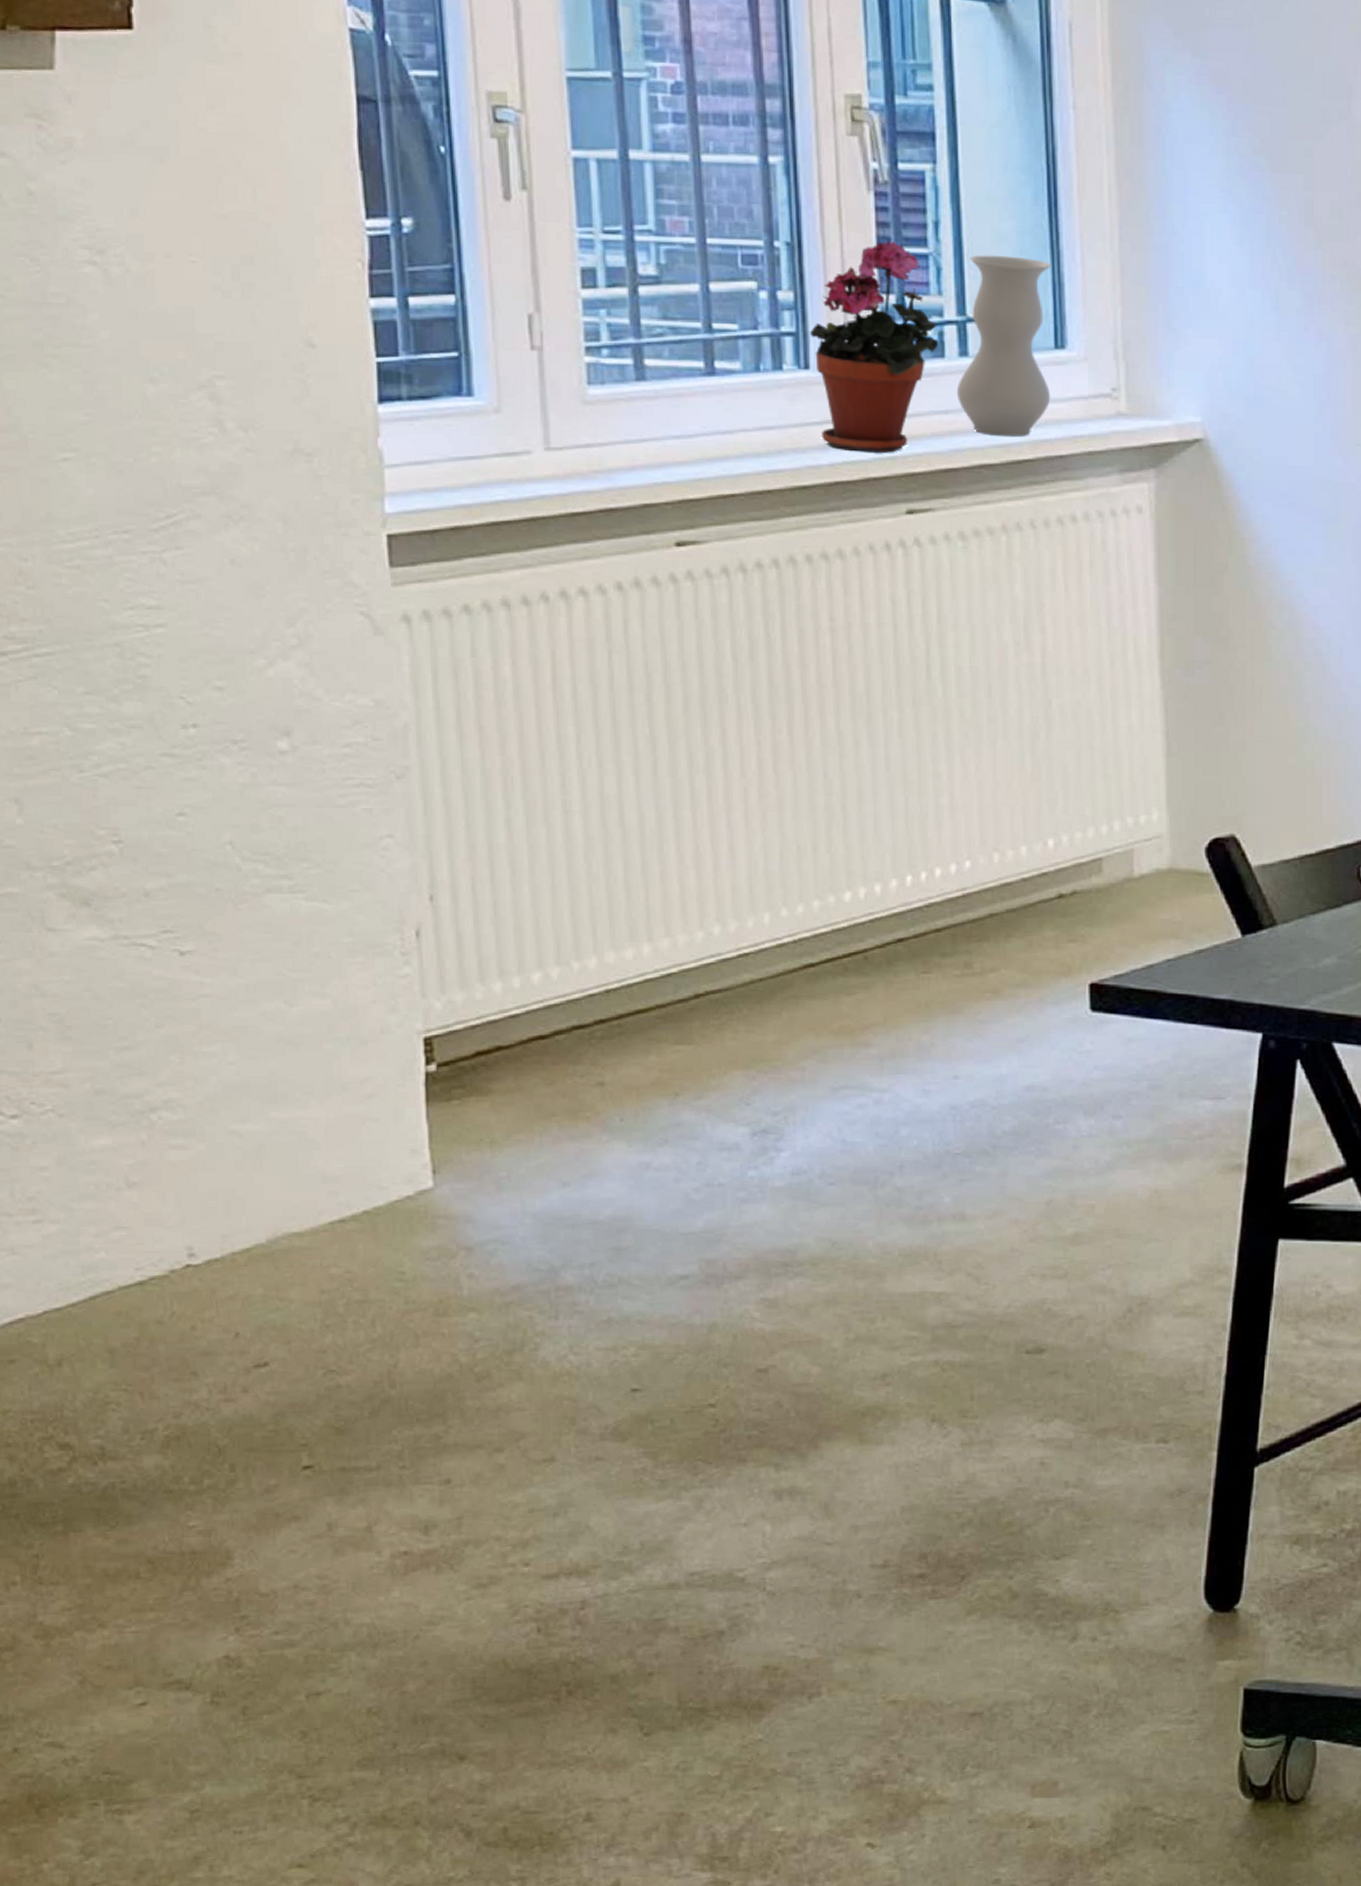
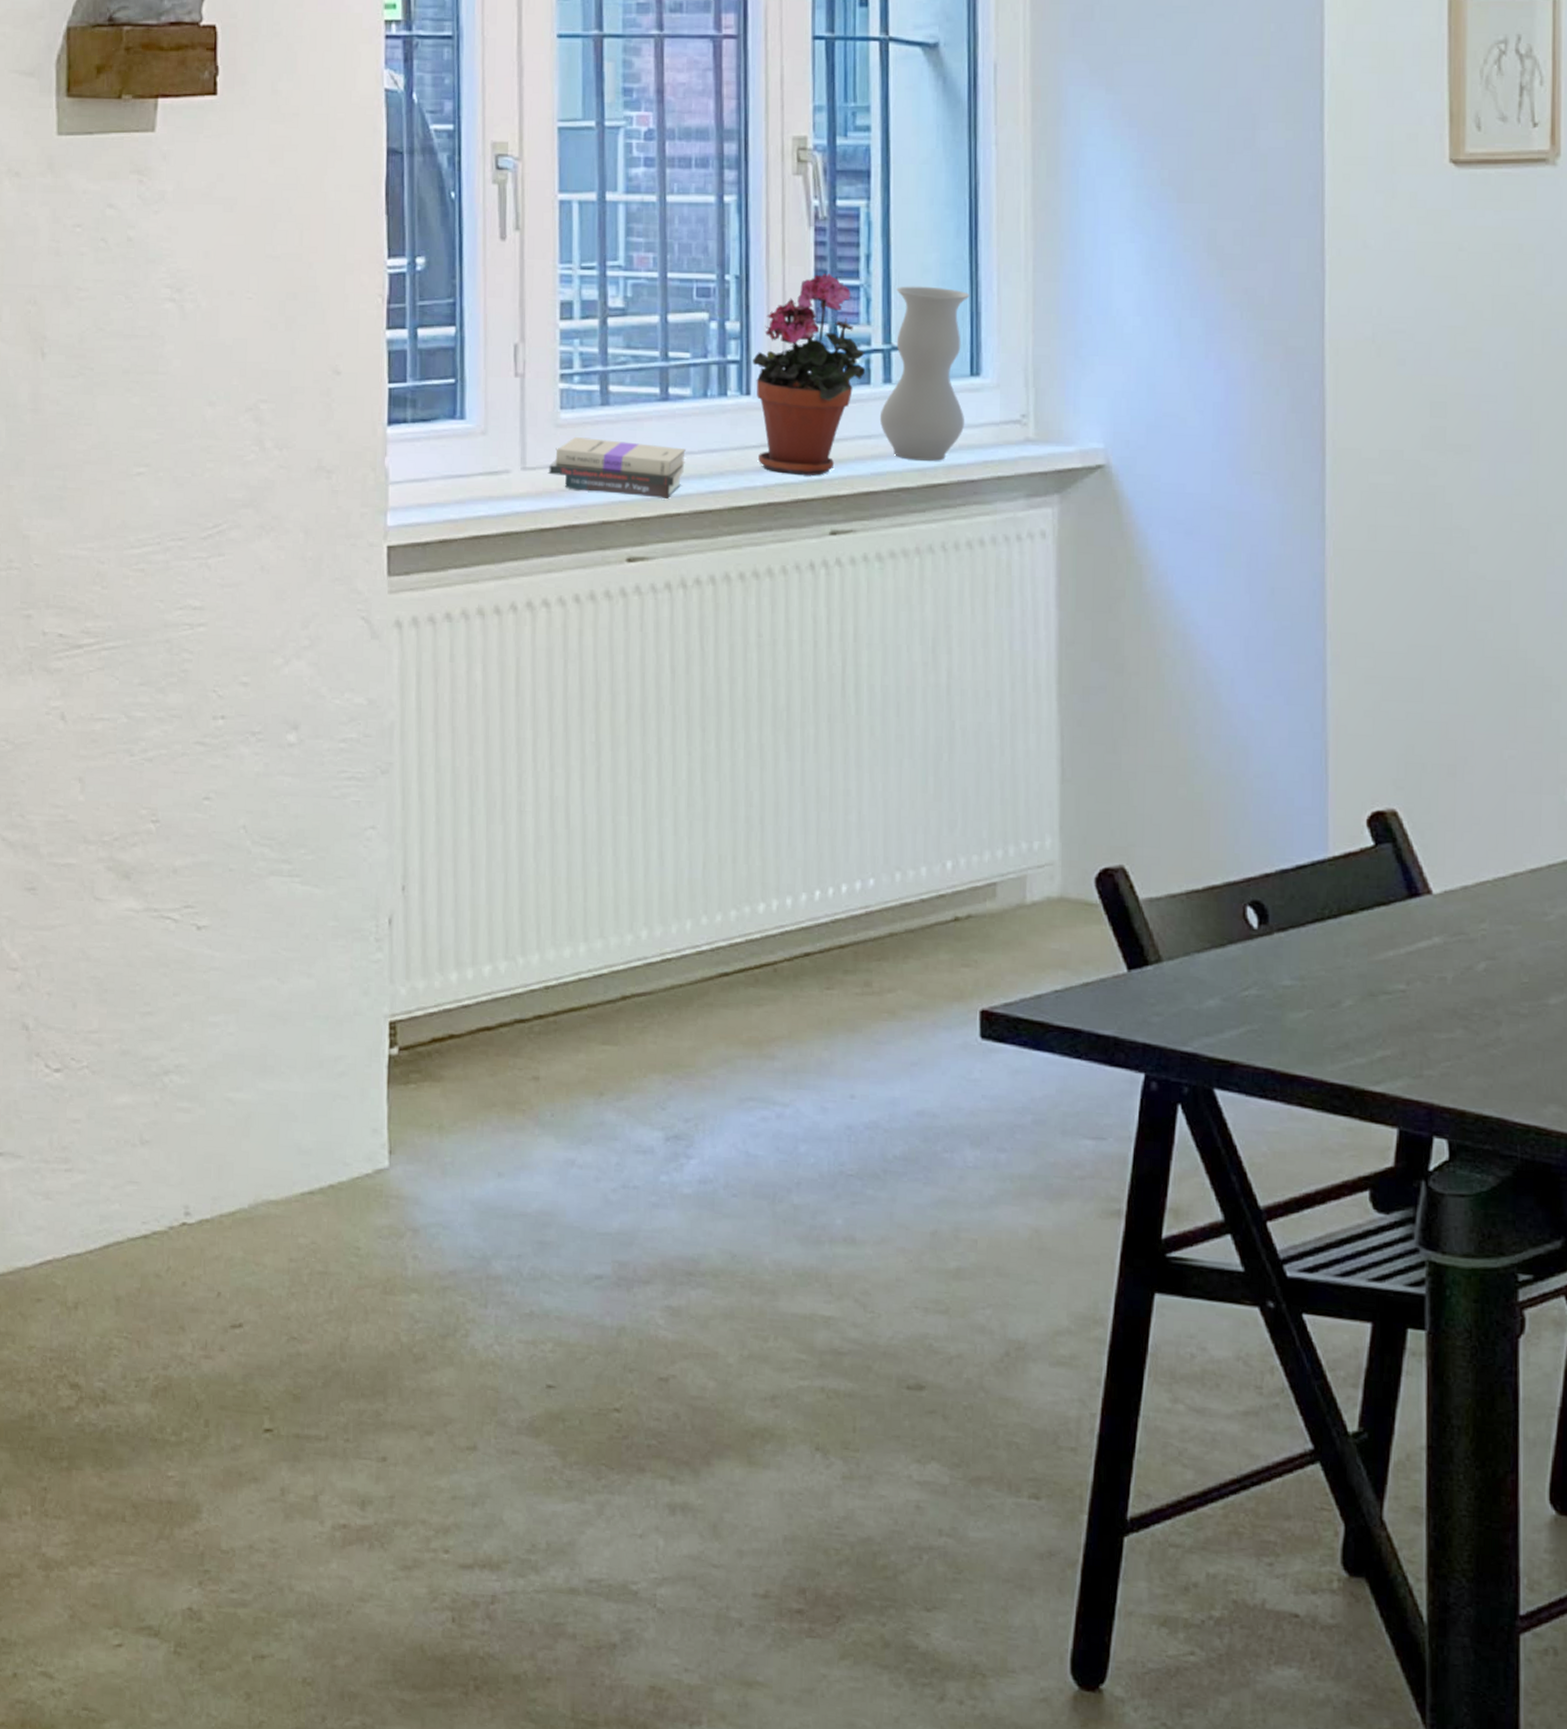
books: none [578,415,738,480] -> present [549,437,686,500]

